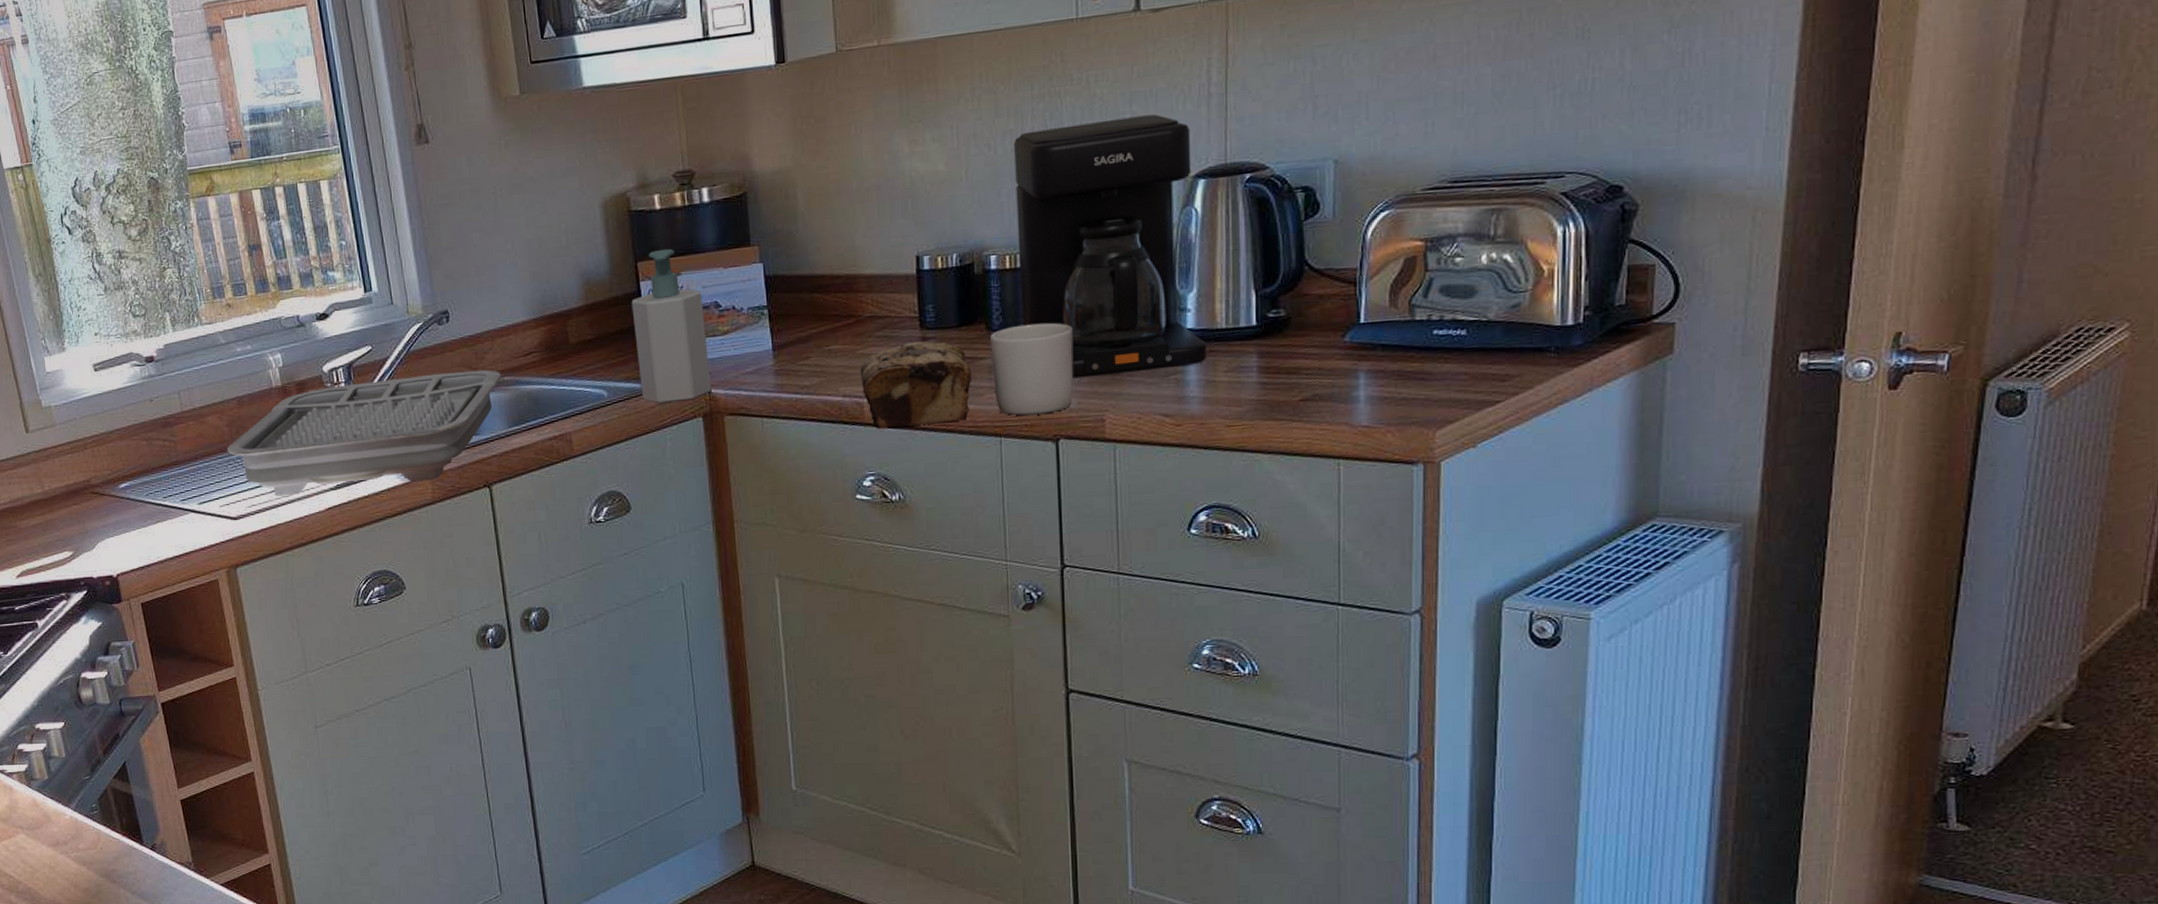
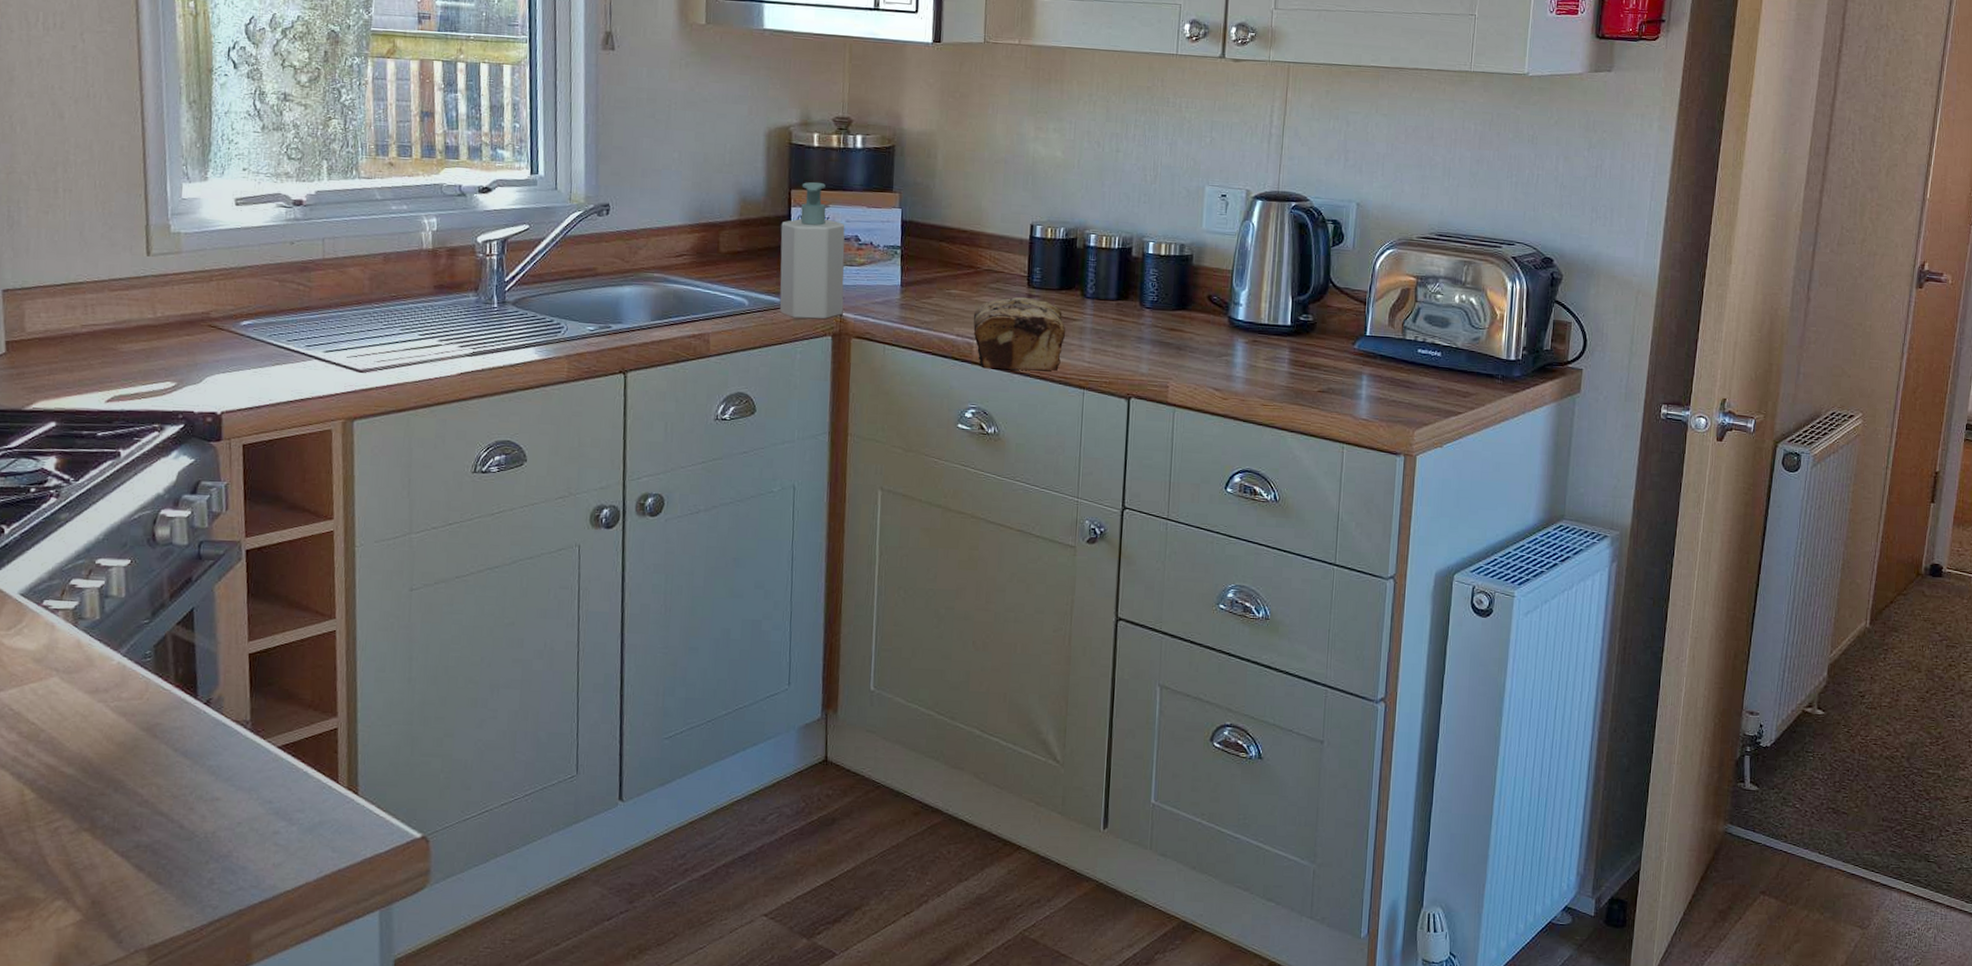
dish rack: present [226,369,502,497] -> none [364,257,652,360]
mug: present [990,322,1074,416] -> none [1082,296,1150,375]
coffee maker: present [1014,114,1207,379] -> none [1110,137,1254,351]

